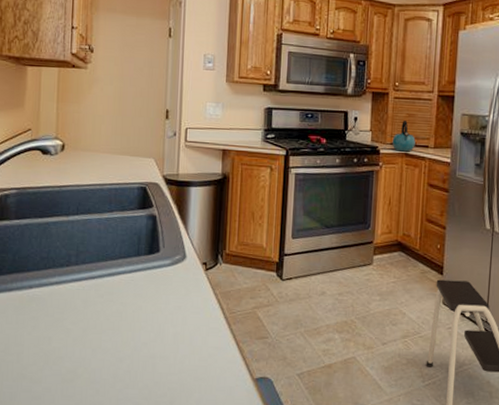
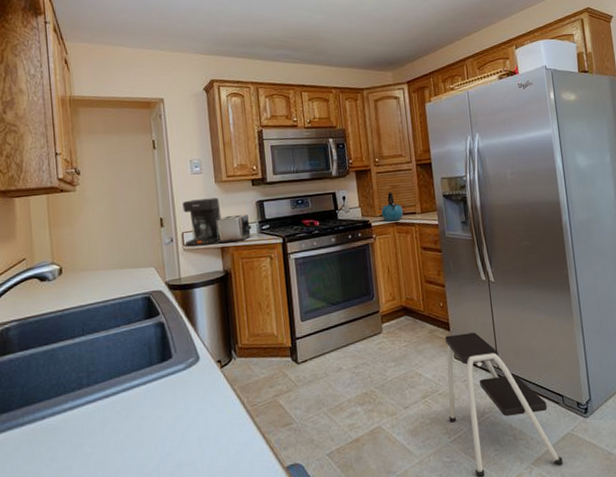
coffee maker: none [187,96,228,145] -> present [182,197,222,246]
toaster: none [221,118,256,147] -> present [216,214,252,244]

